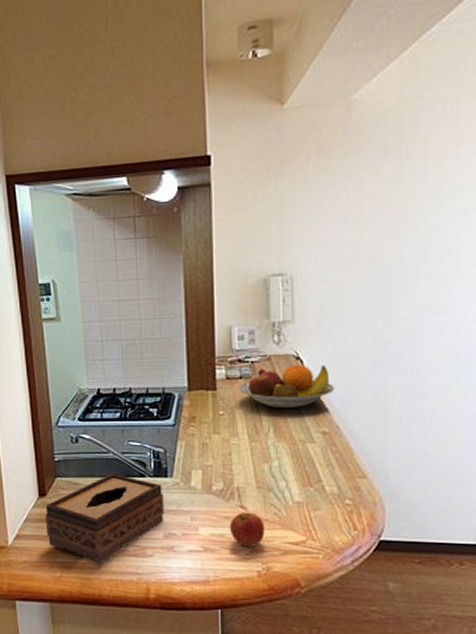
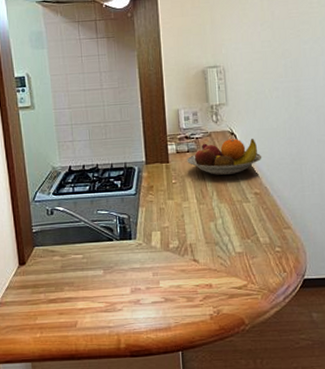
tissue box: present [45,473,164,564] -> none [25,239,130,322]
apple: present [229,512,265,548] -> none [185,264,214,295]

